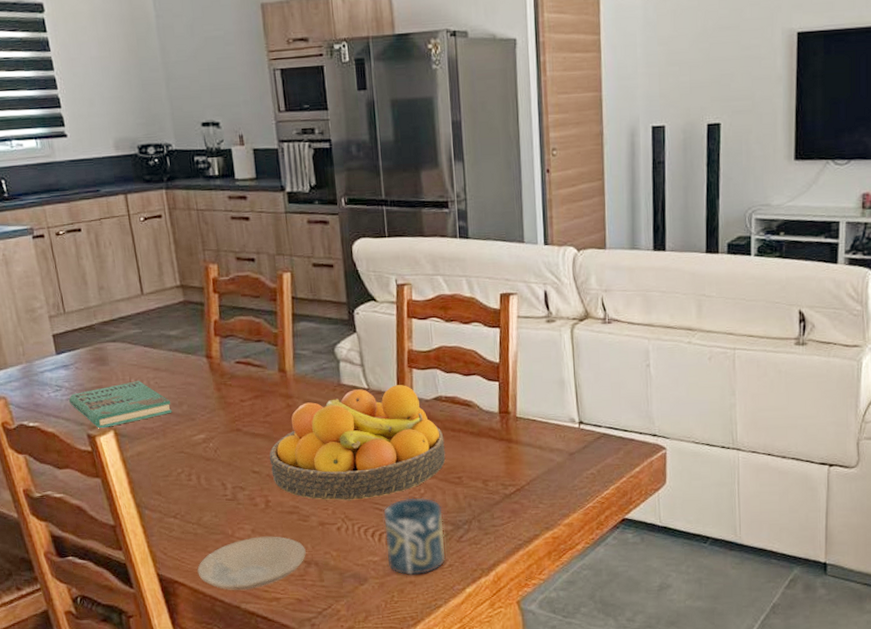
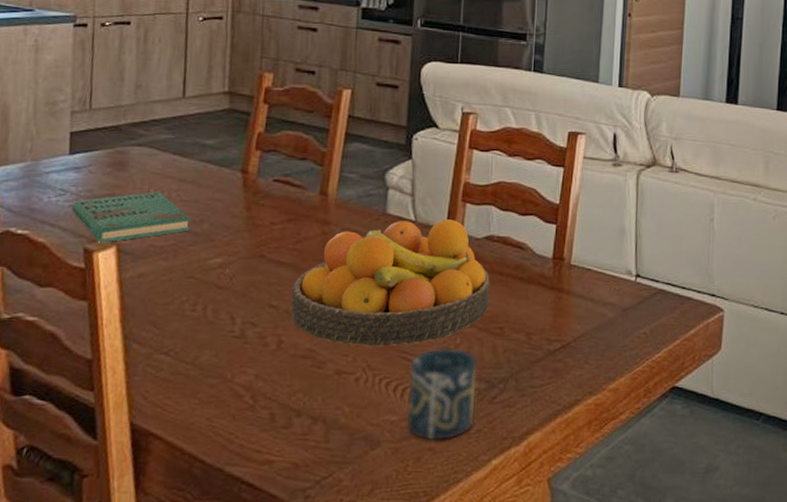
plate: present [197,536,306,591] -> none [180,383,314,450]

